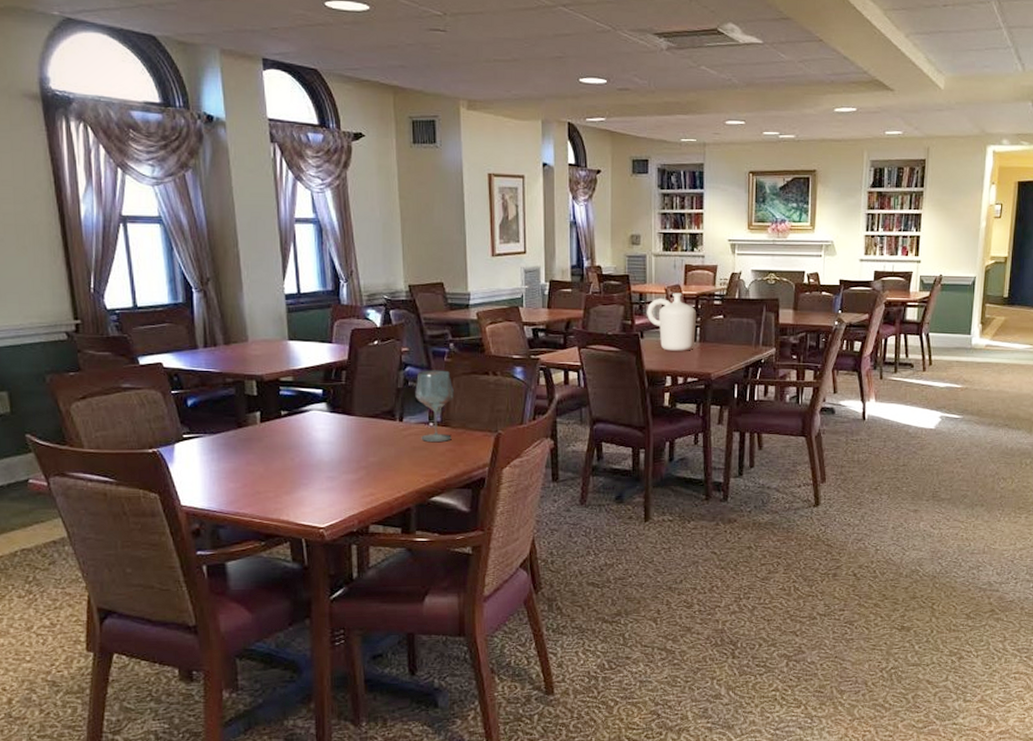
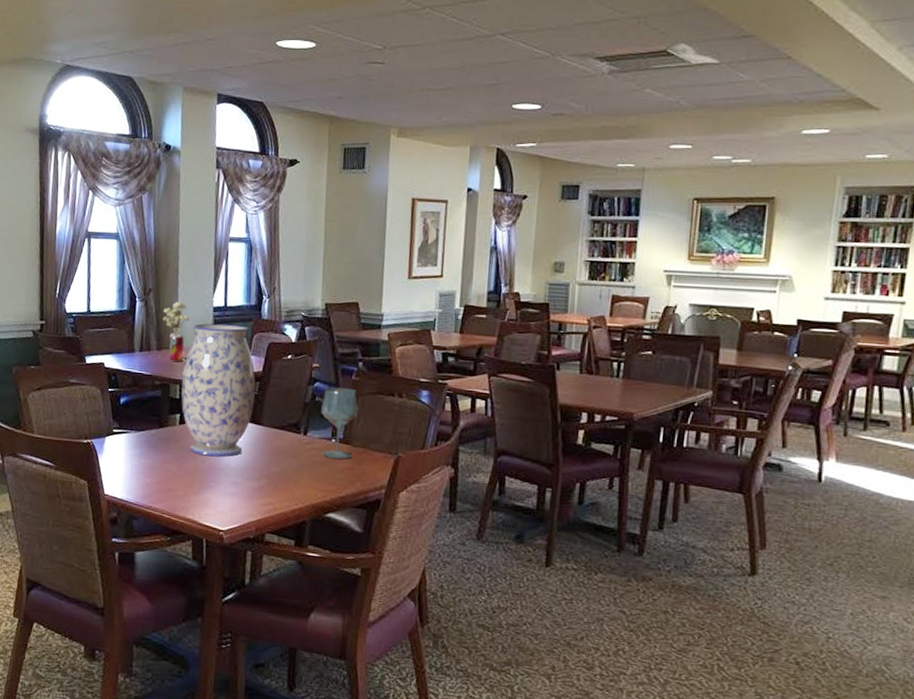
flower arrangement: none [227,290,260,357] -> present [163,301,190,363]
vase: none [257,312,342,453] -> present [181,323,256,457]
water jug: present [647,293,697,352] -> none [565,324,622,388]

